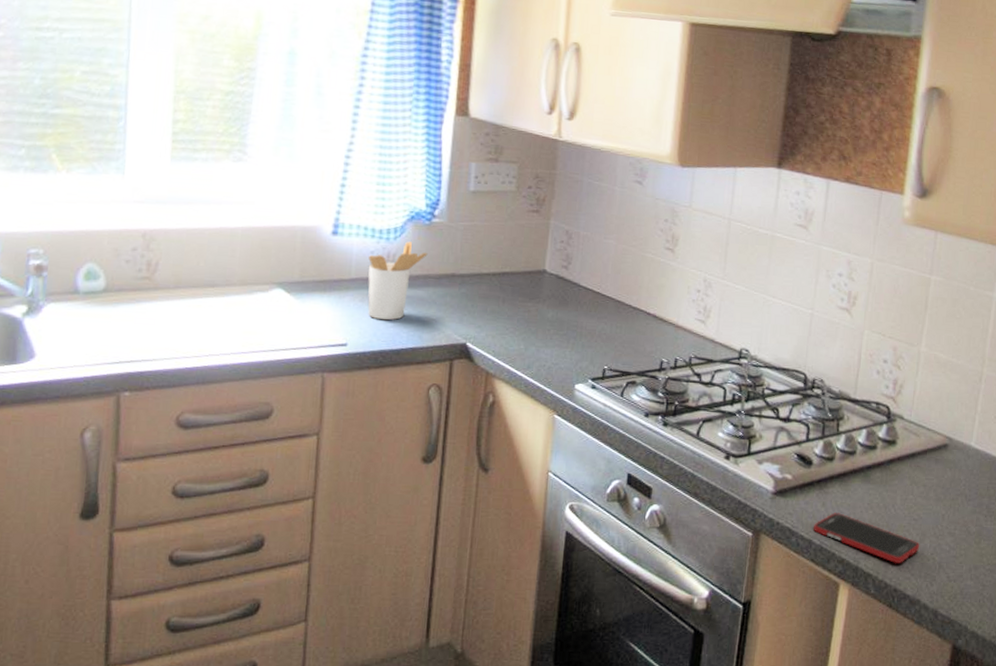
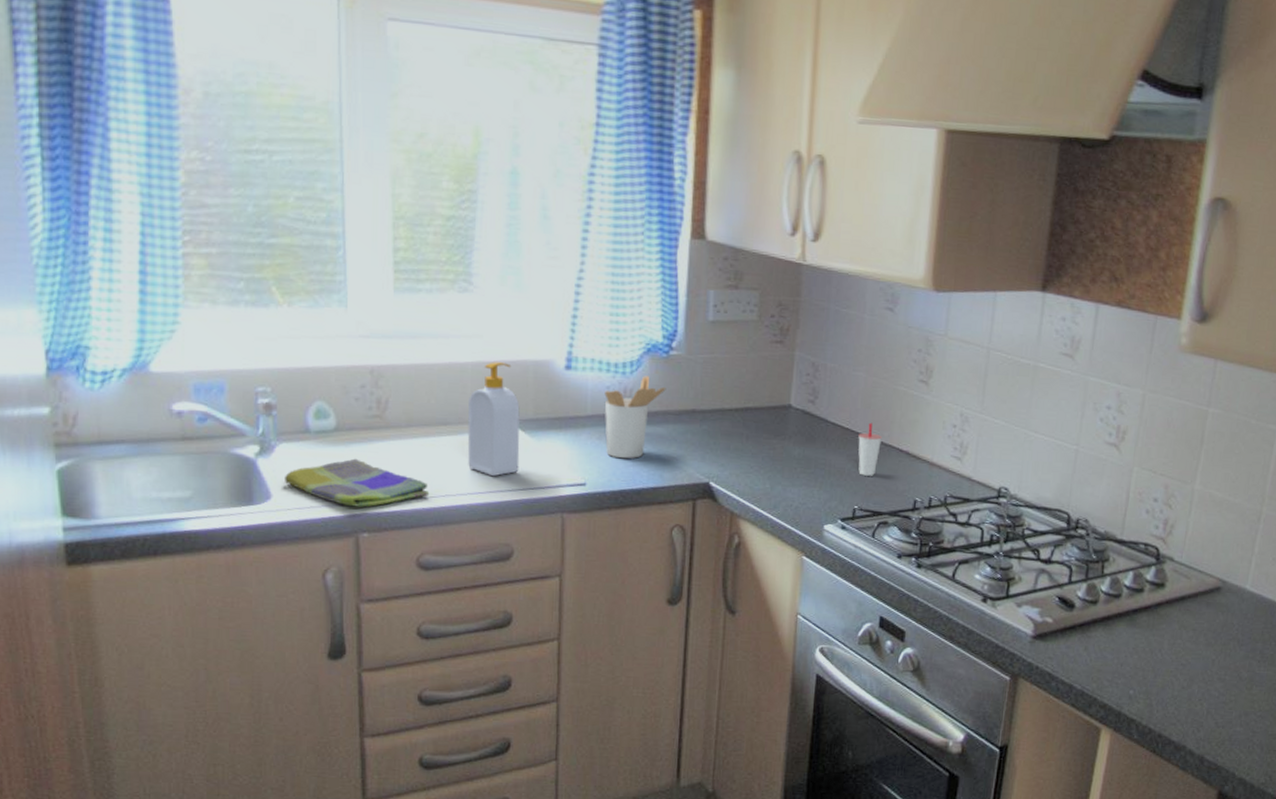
dish towel: none [50,318,194,367] -> present [285,458,430,507]
soap bottle: none [233,227,287,337] -> present [467,362,520,477]
cup: none [608,287,631,338] -> present [858,422,882,476]
cell phone: present [813,513,920,563] -> none [1075,657,1188,709]

